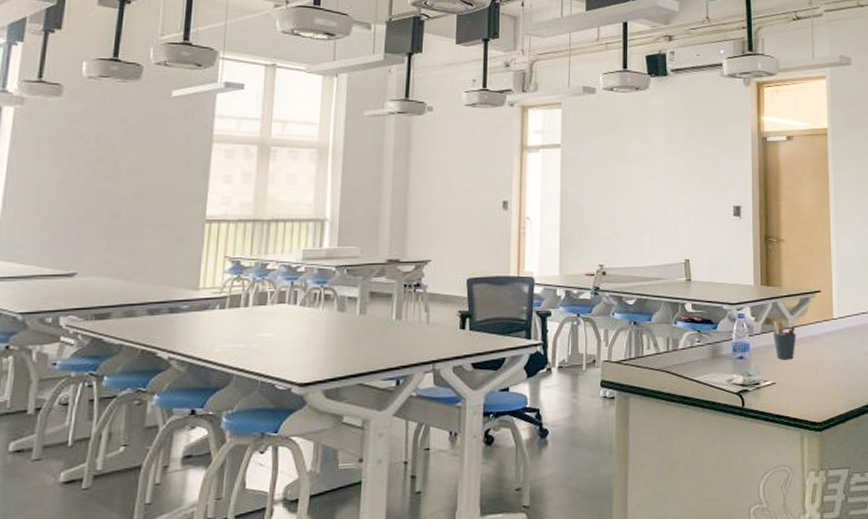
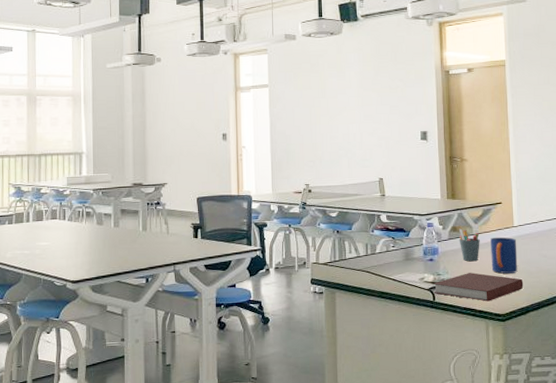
notebook: none [743,373,843,408] -> present [433,273,524,302]
mug: none [808,331,837,374] -> present [490,237,518,274]

